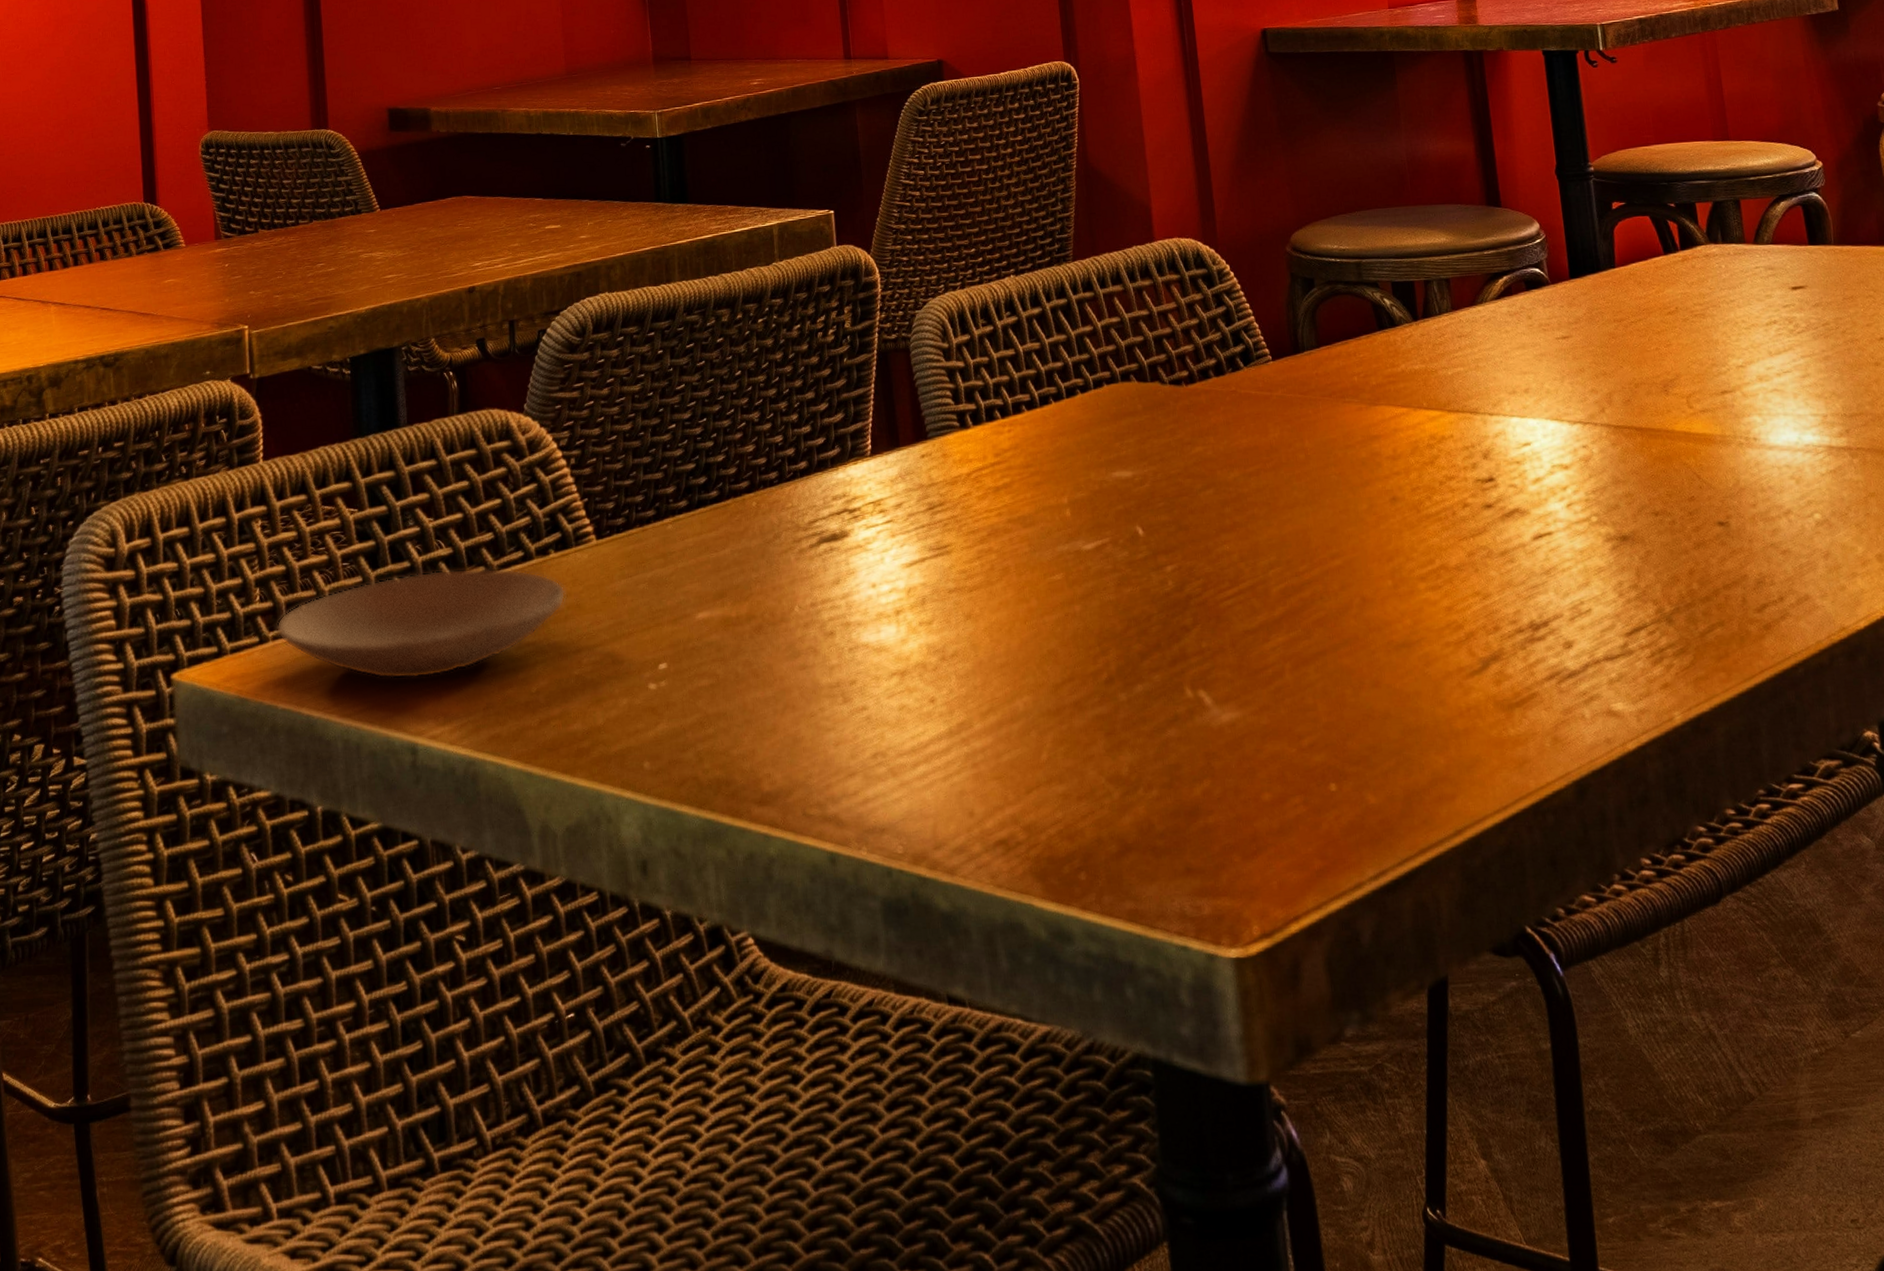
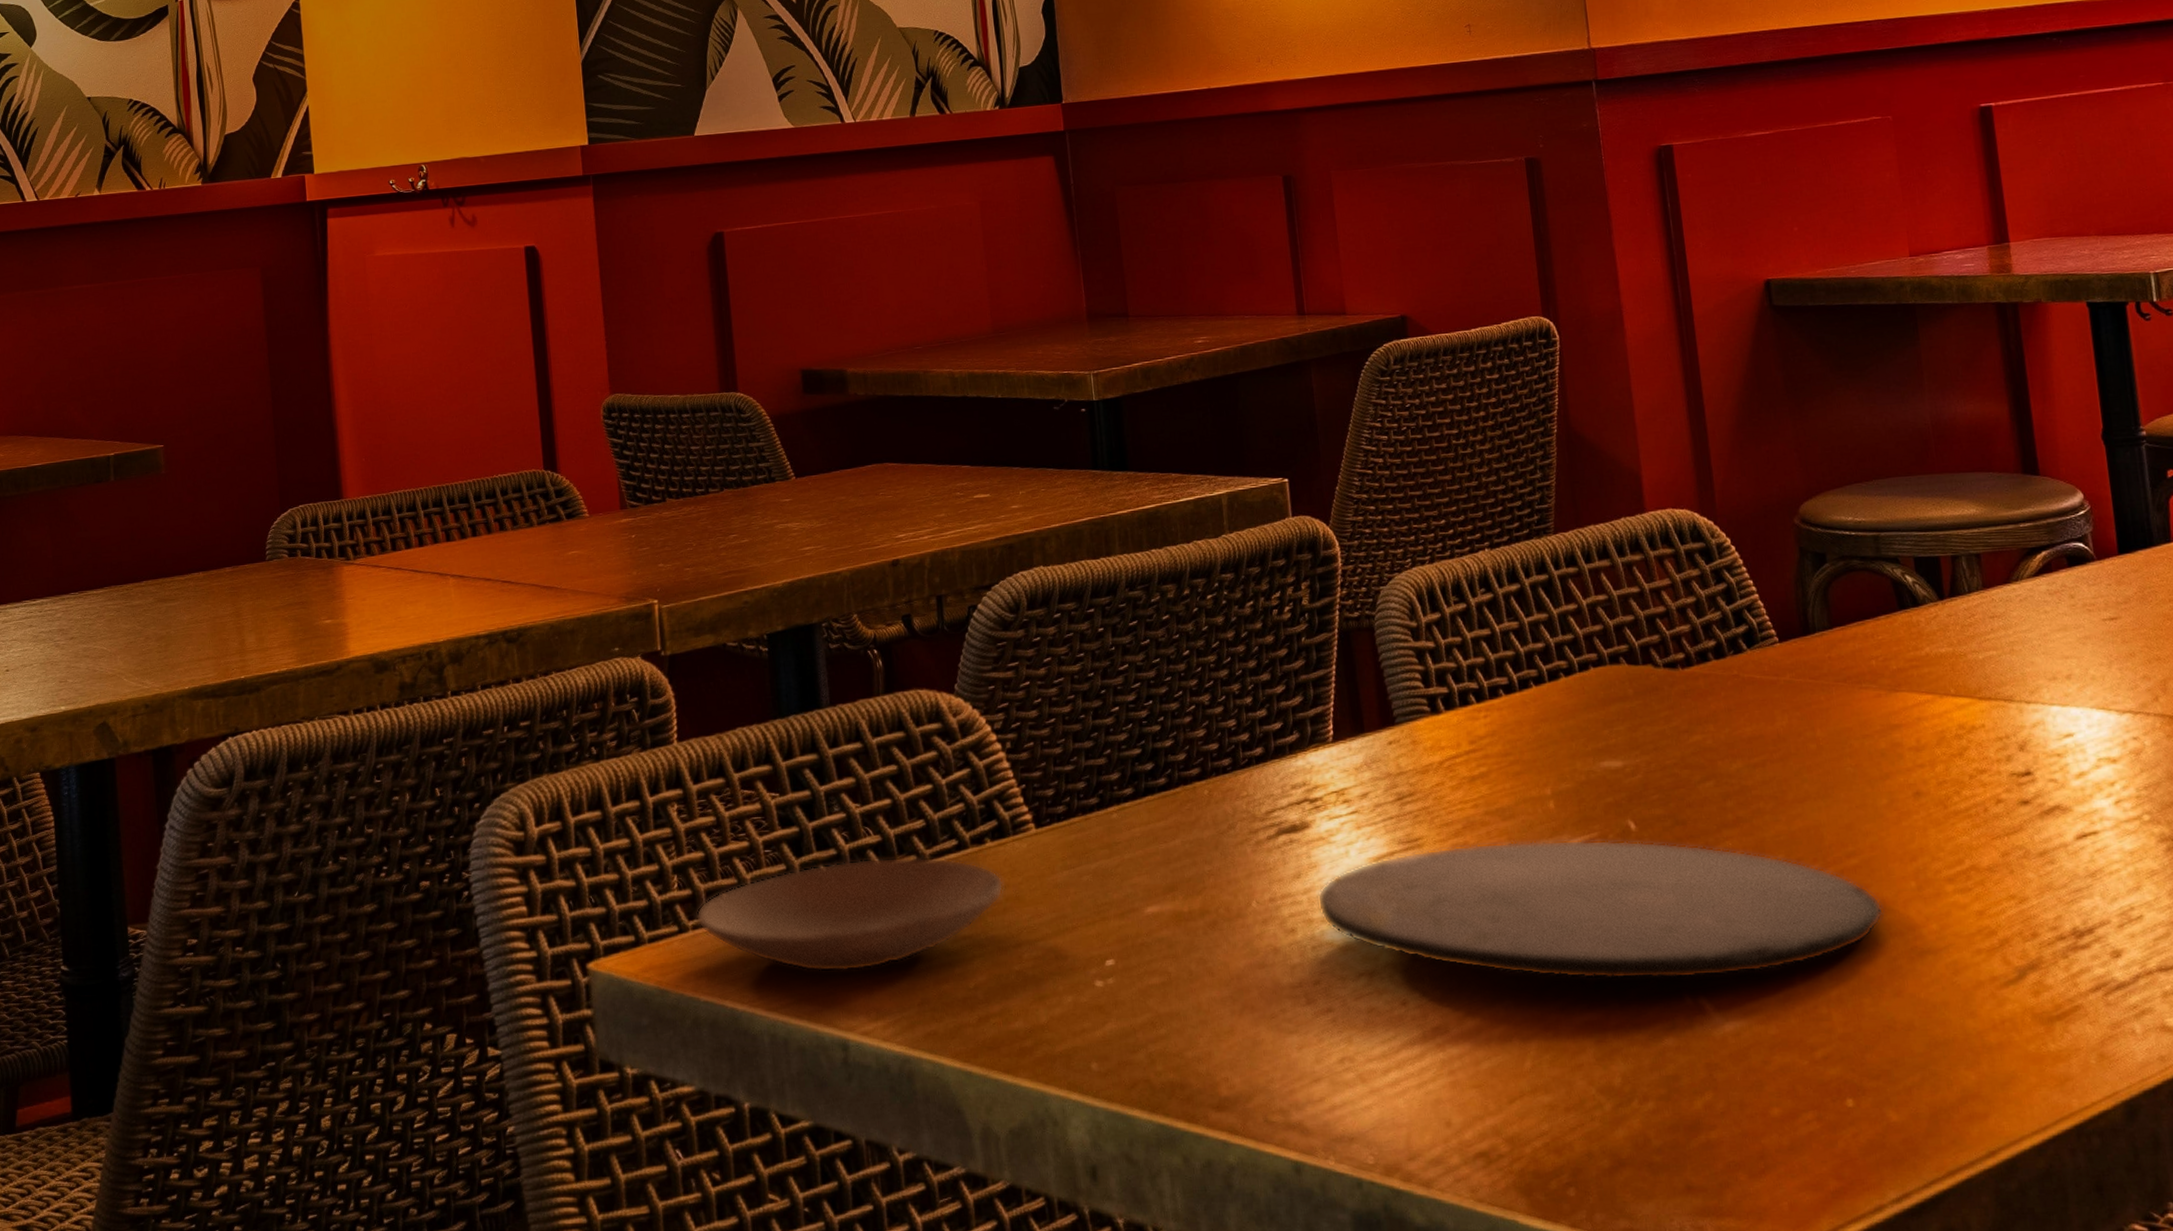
plate: none [854,544,1364,676] -> present [1317,839,1884,980]

